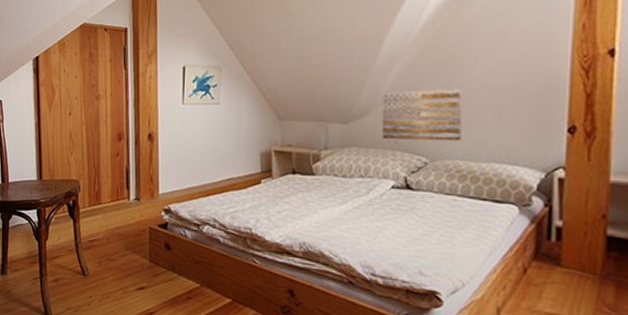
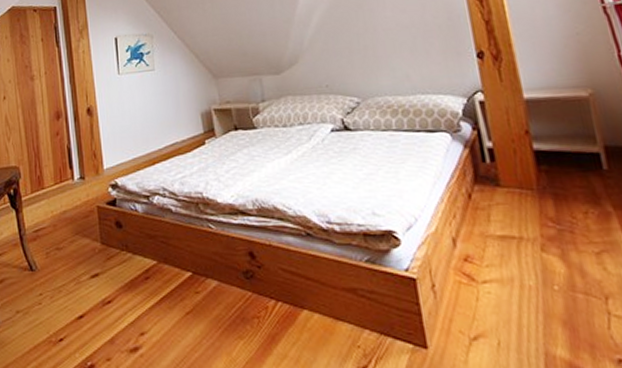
wall art: present [381,88,463,141] -> none [306,29,386,84]

